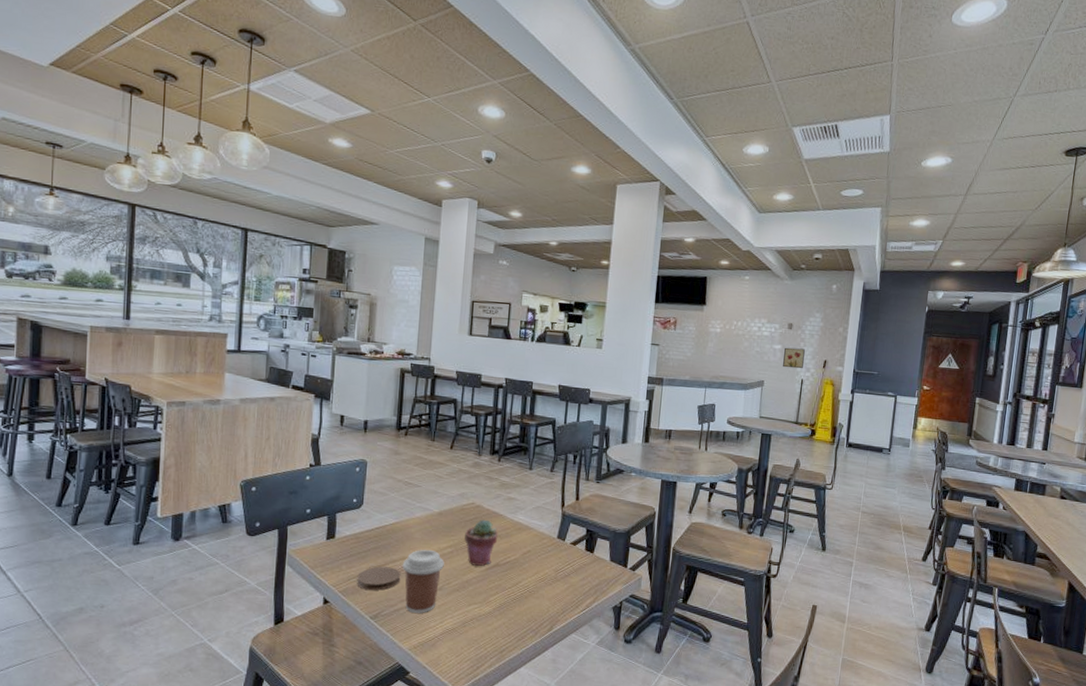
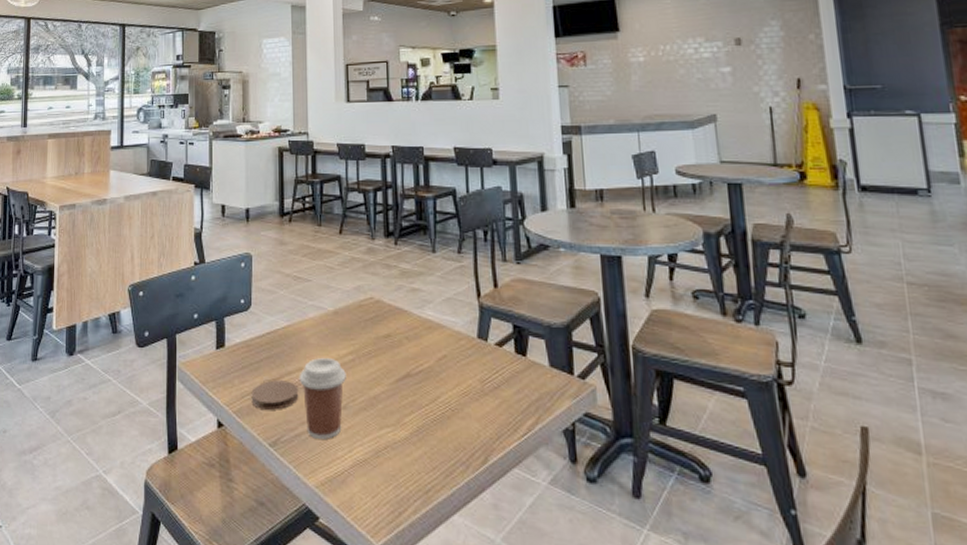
potted succulent: present [464,519,498,566] -> none [366,317,405,377]
wall art: present [783,347,805,369] -> none [736,67,768,95]

